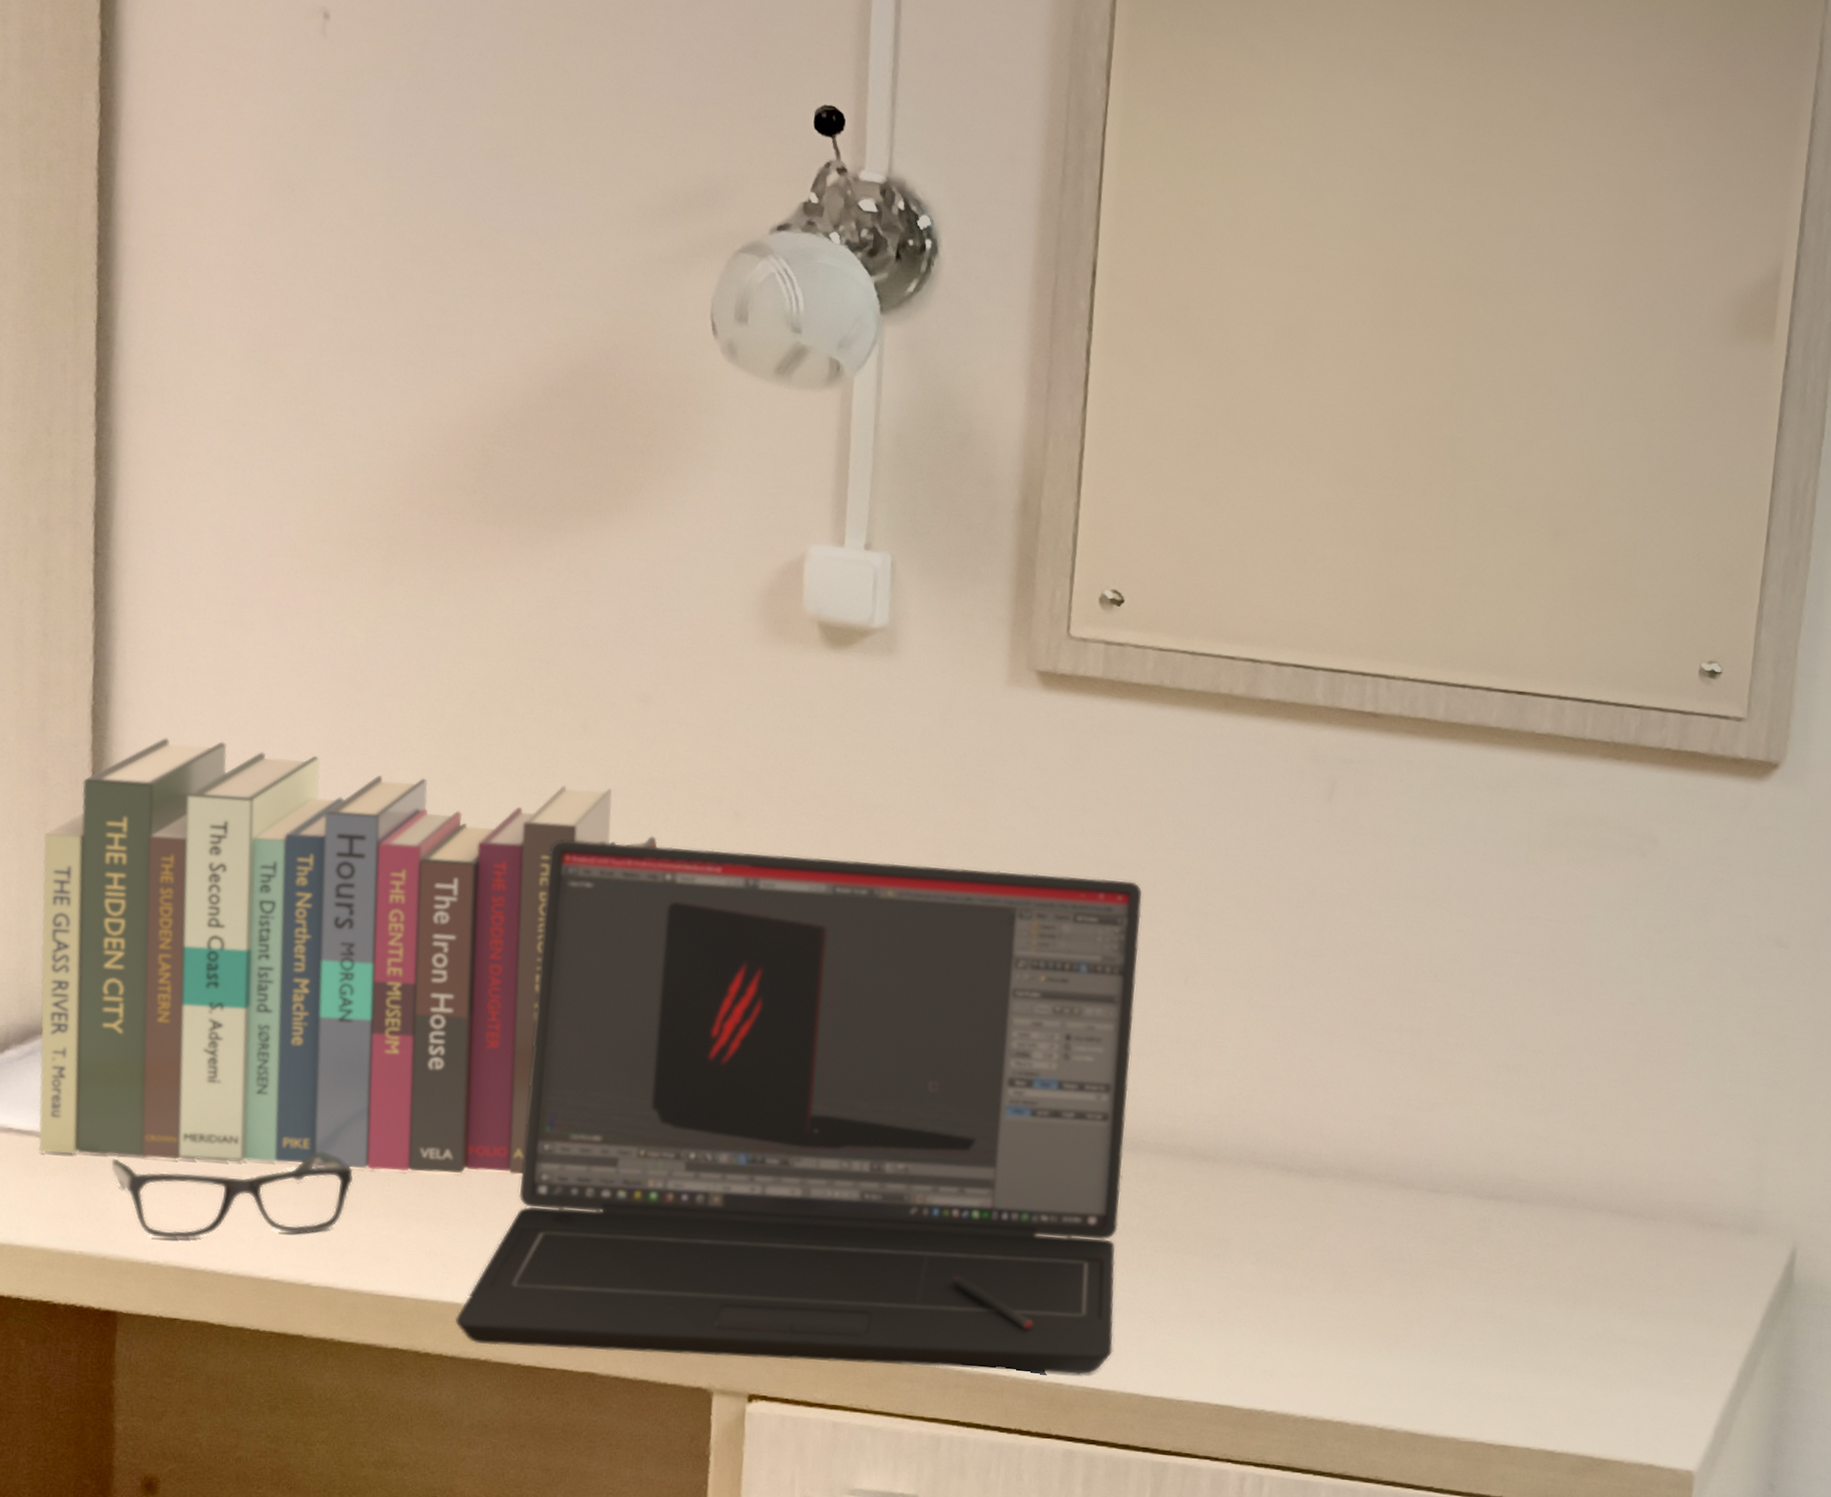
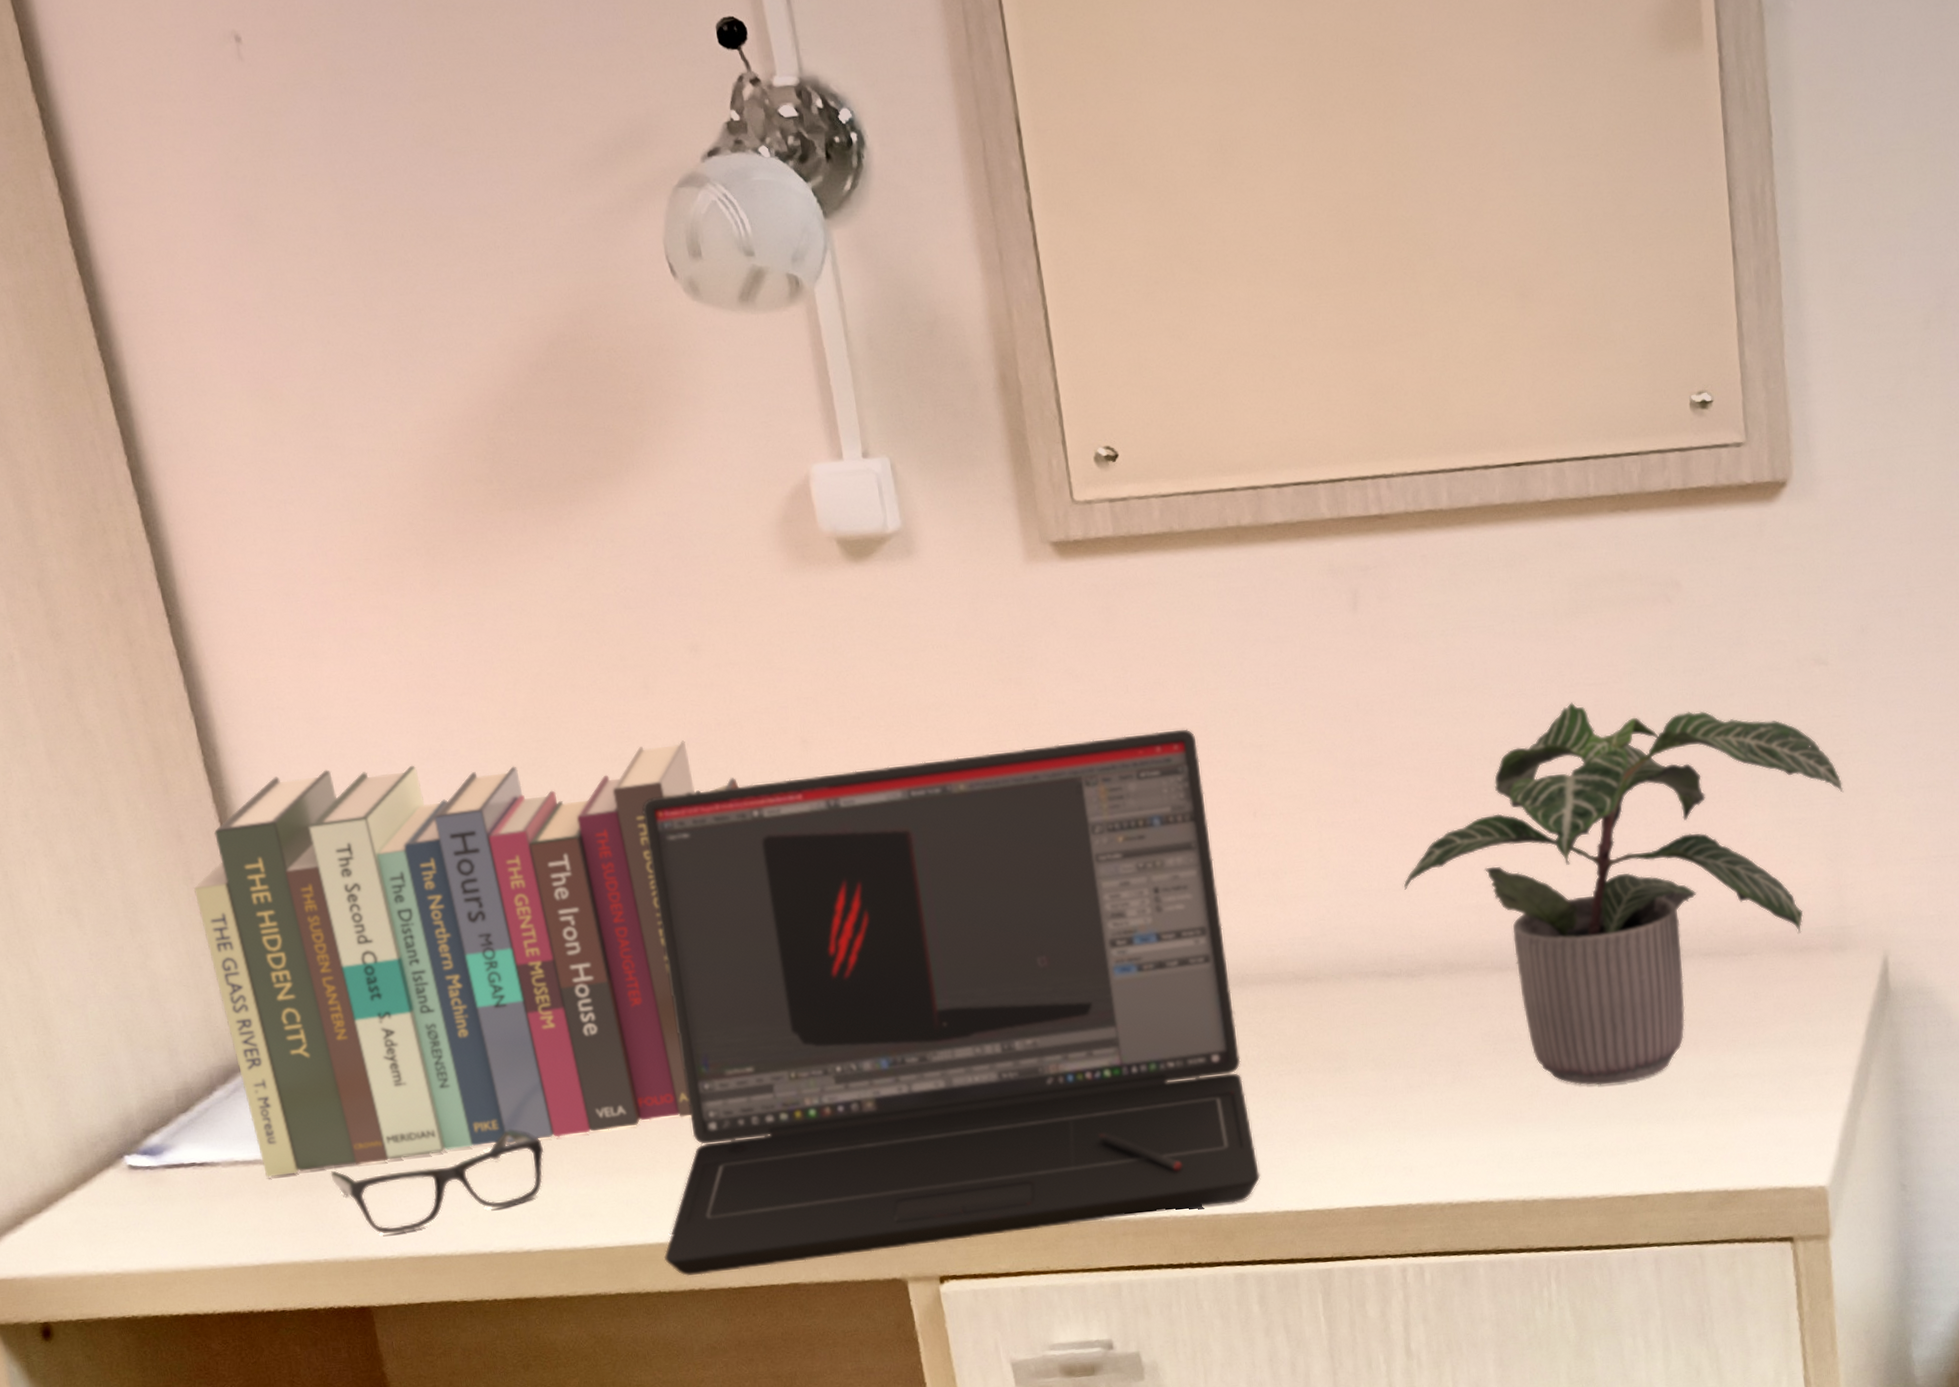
potted plant: none [1323,934,1782,1326] -> present [1403,702,1844,1086]

